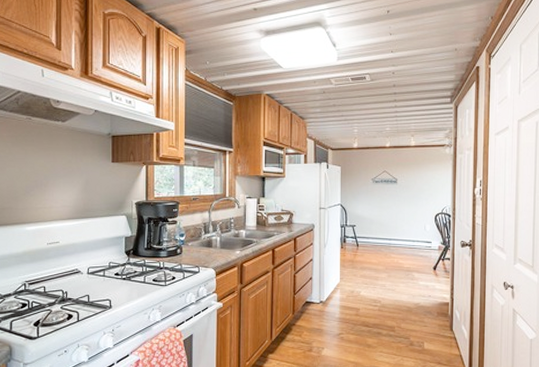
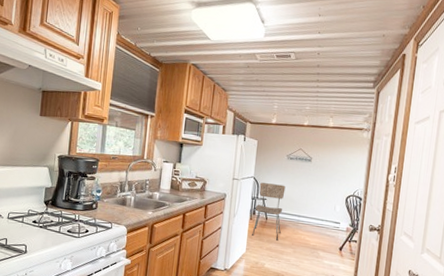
dining chair: none [344,209,374,267] -> present [252,182,286,241]

